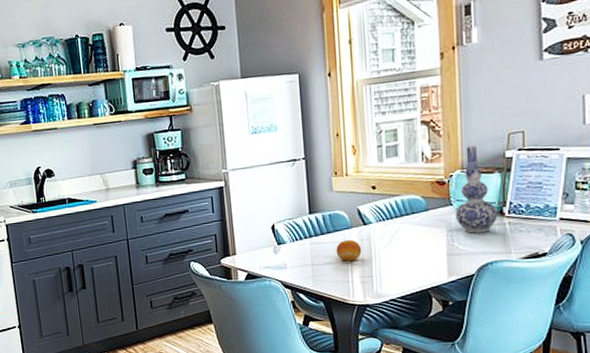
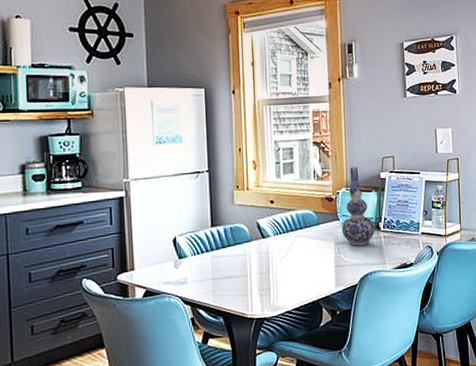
fruit: present [336,239,362,261] -> none [236,252,261,275]

